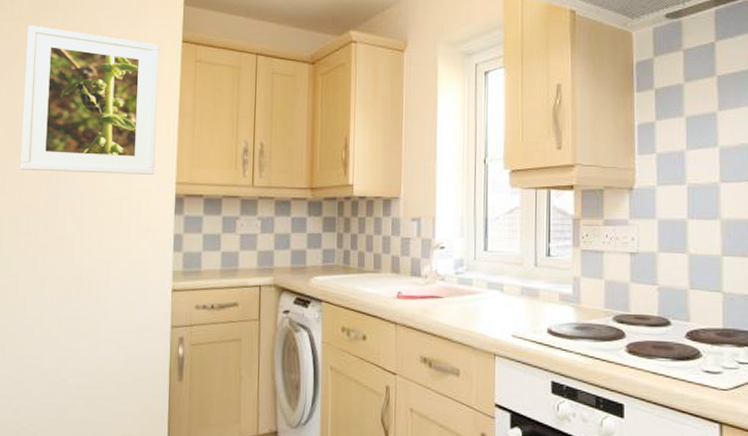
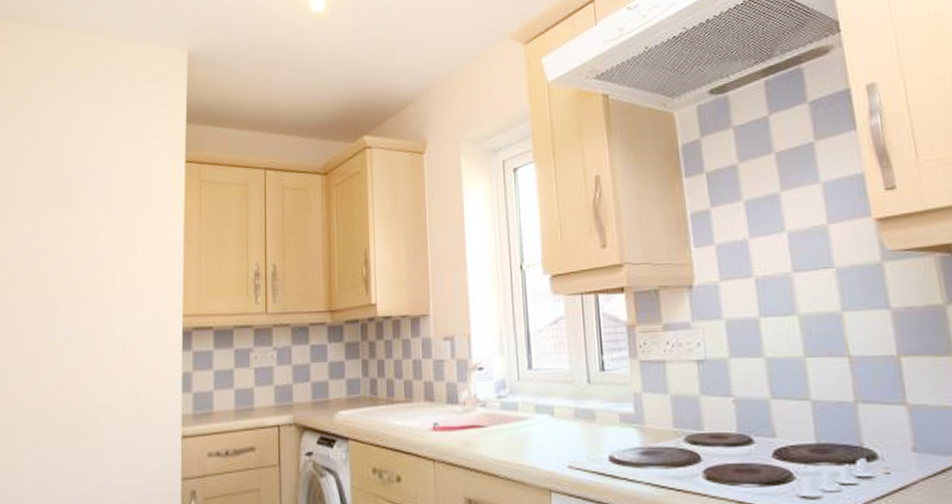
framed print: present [20,25,160,175] -> none [17,157,162,313]

